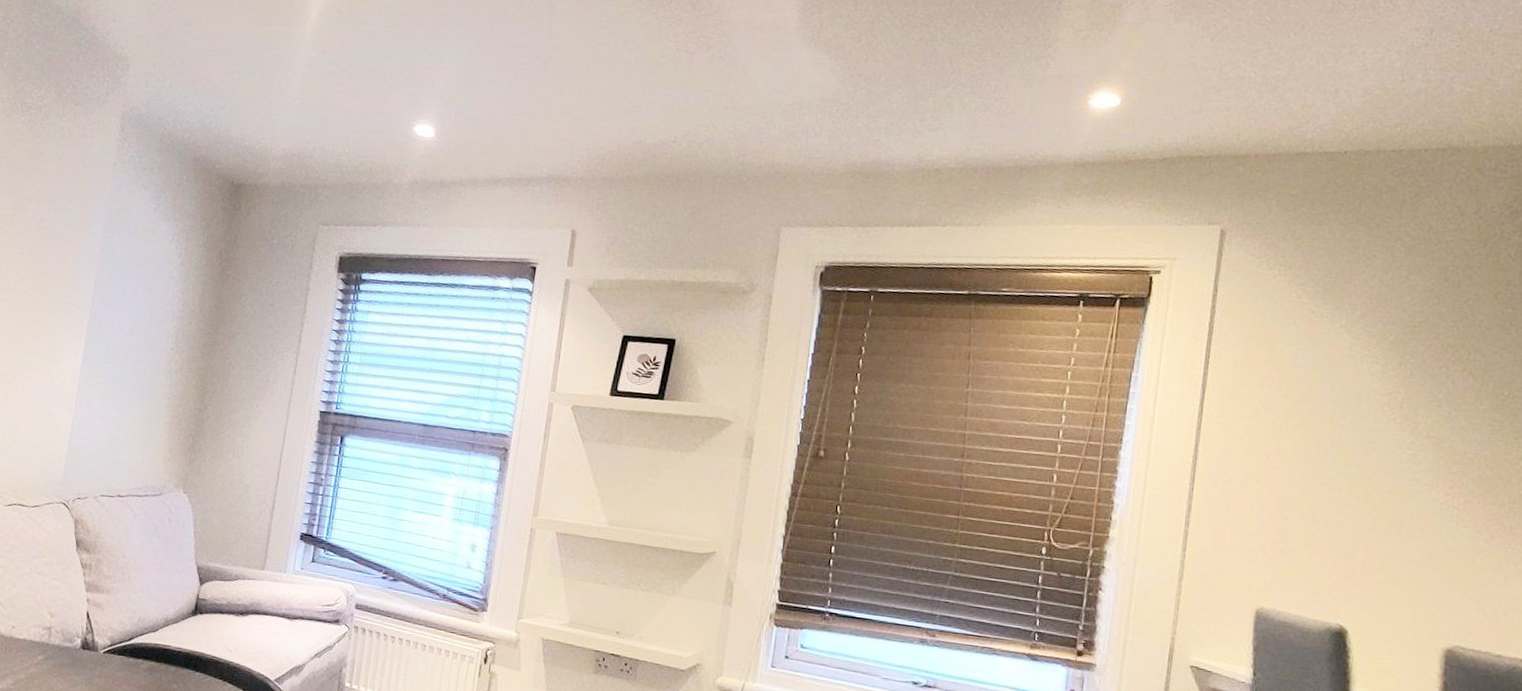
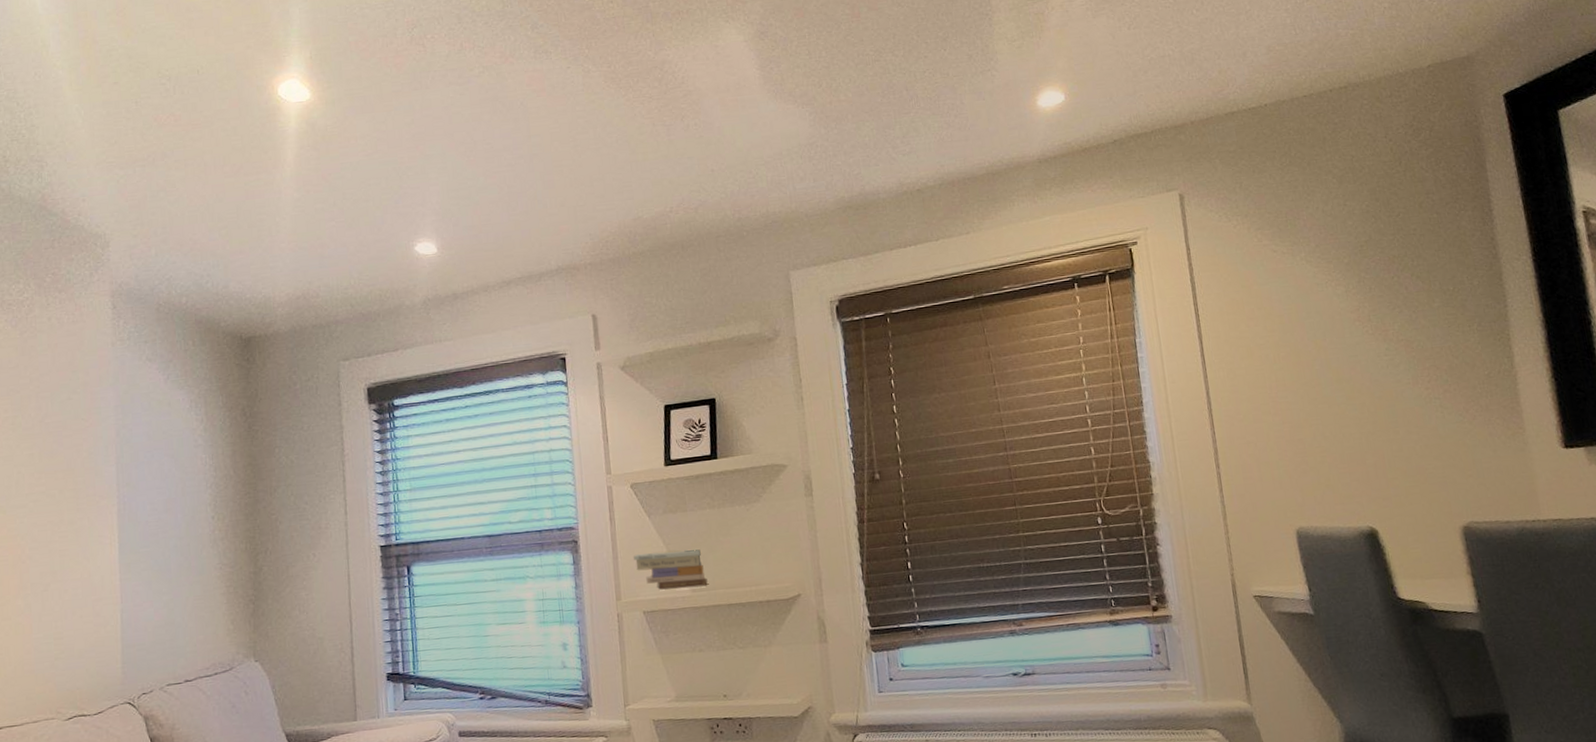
books: none [559,475,626,523] -> present [634,549,708,590]

